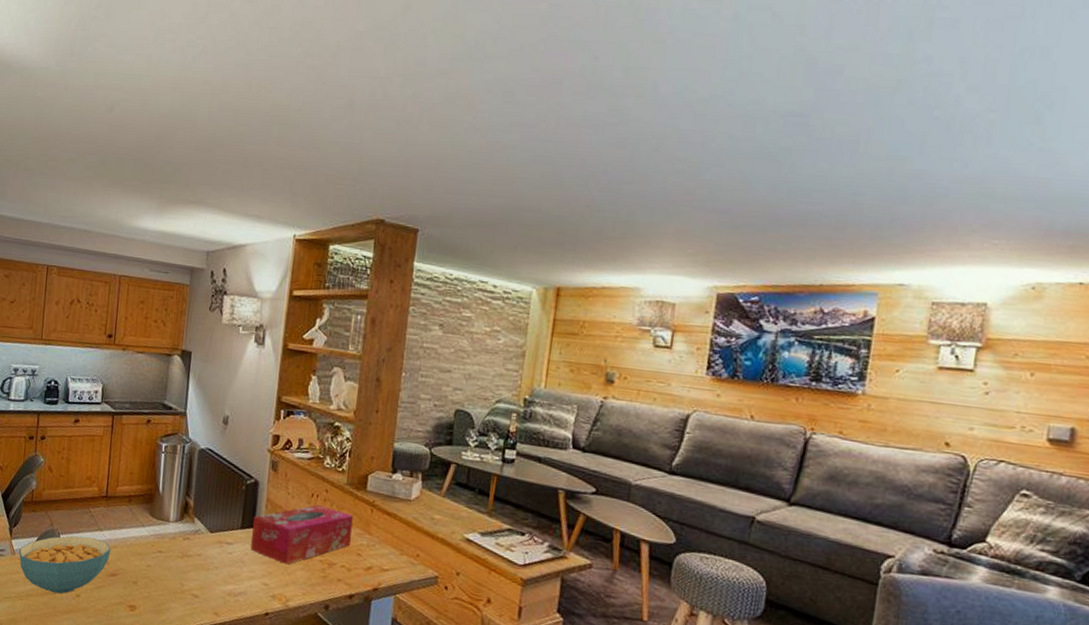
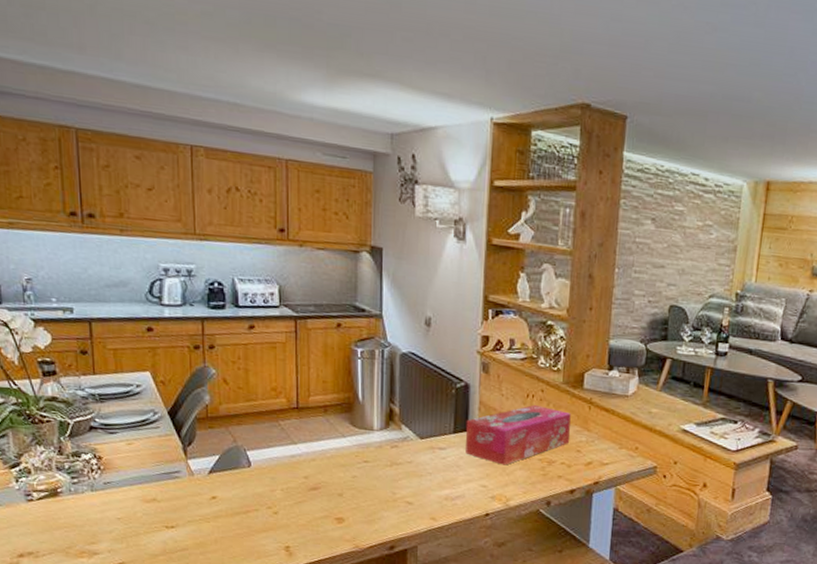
cereal bowl: present [19,535,111,594] -> none [198,451,309,513]

